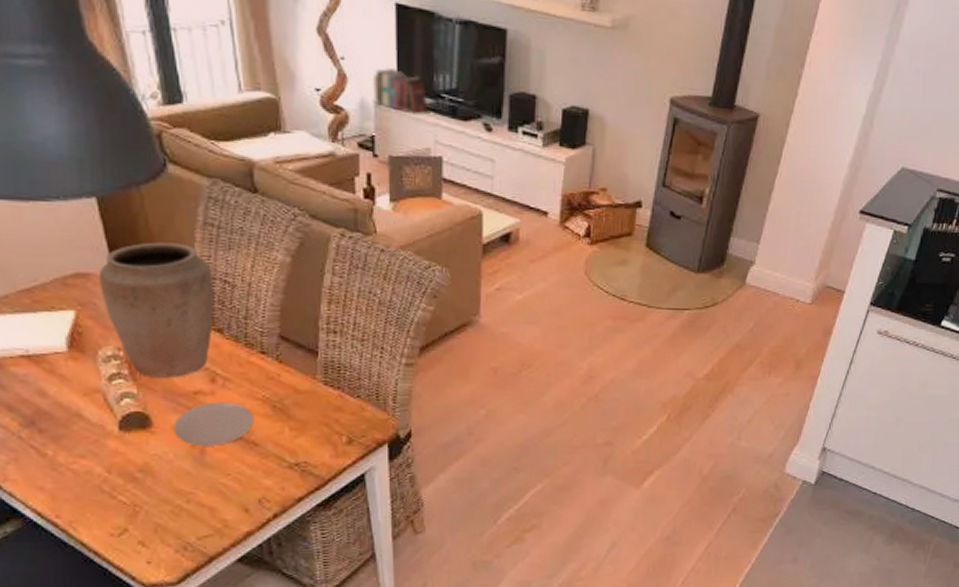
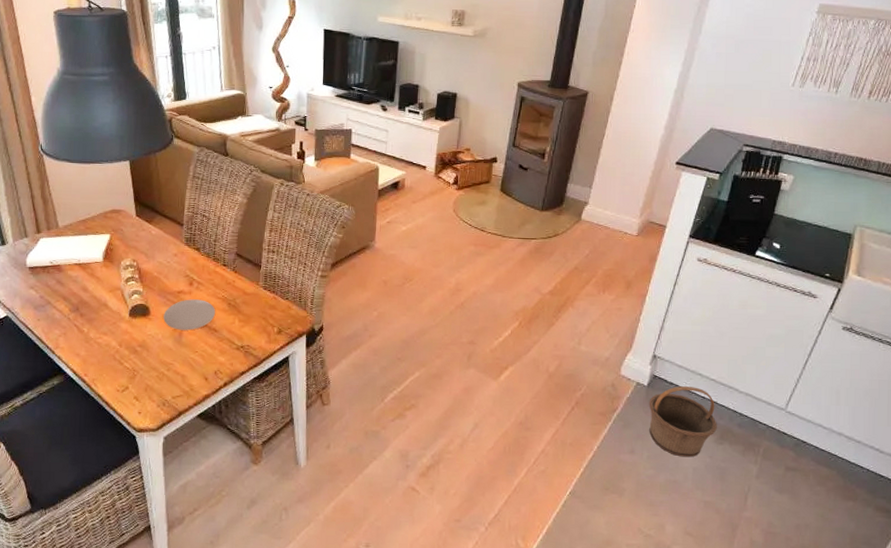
vase: present [98,242,215,378] -> none [126,189,196,281]
books: present [372,68,429,114] -> none [306,71,344,101]
basket: none [814,482,888,562] -> present [649,386,717,457]

